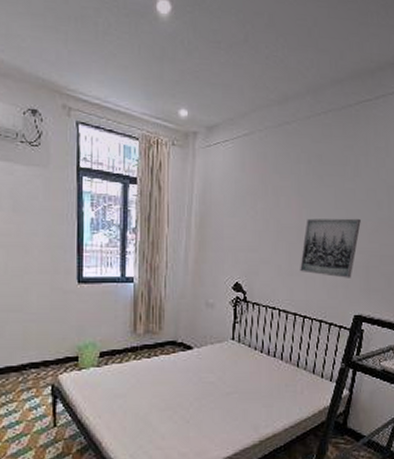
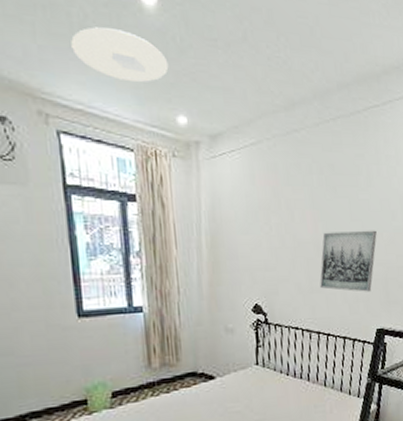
ceiling light: none [95,34,176,81] -> present [71,27,169,83]

